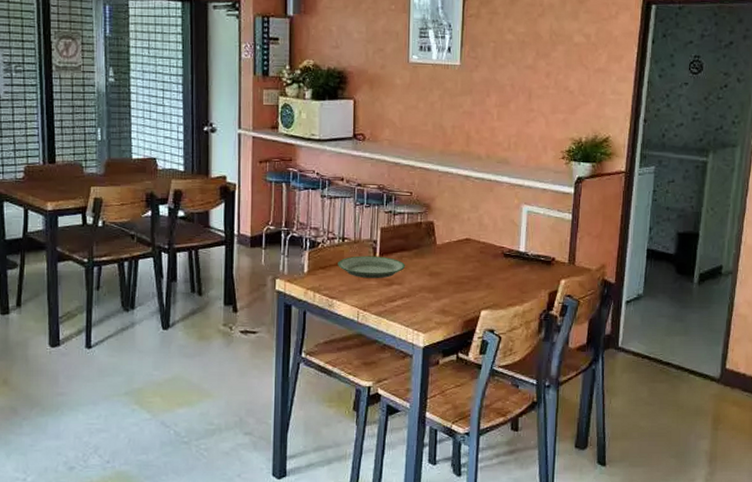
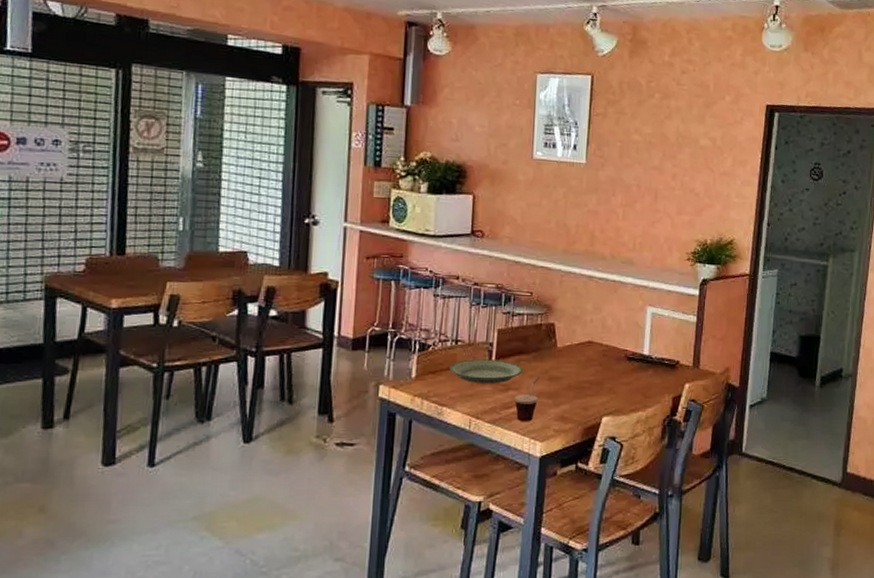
cup: none [398,271,422,315] -> present [514,376,540,422]

